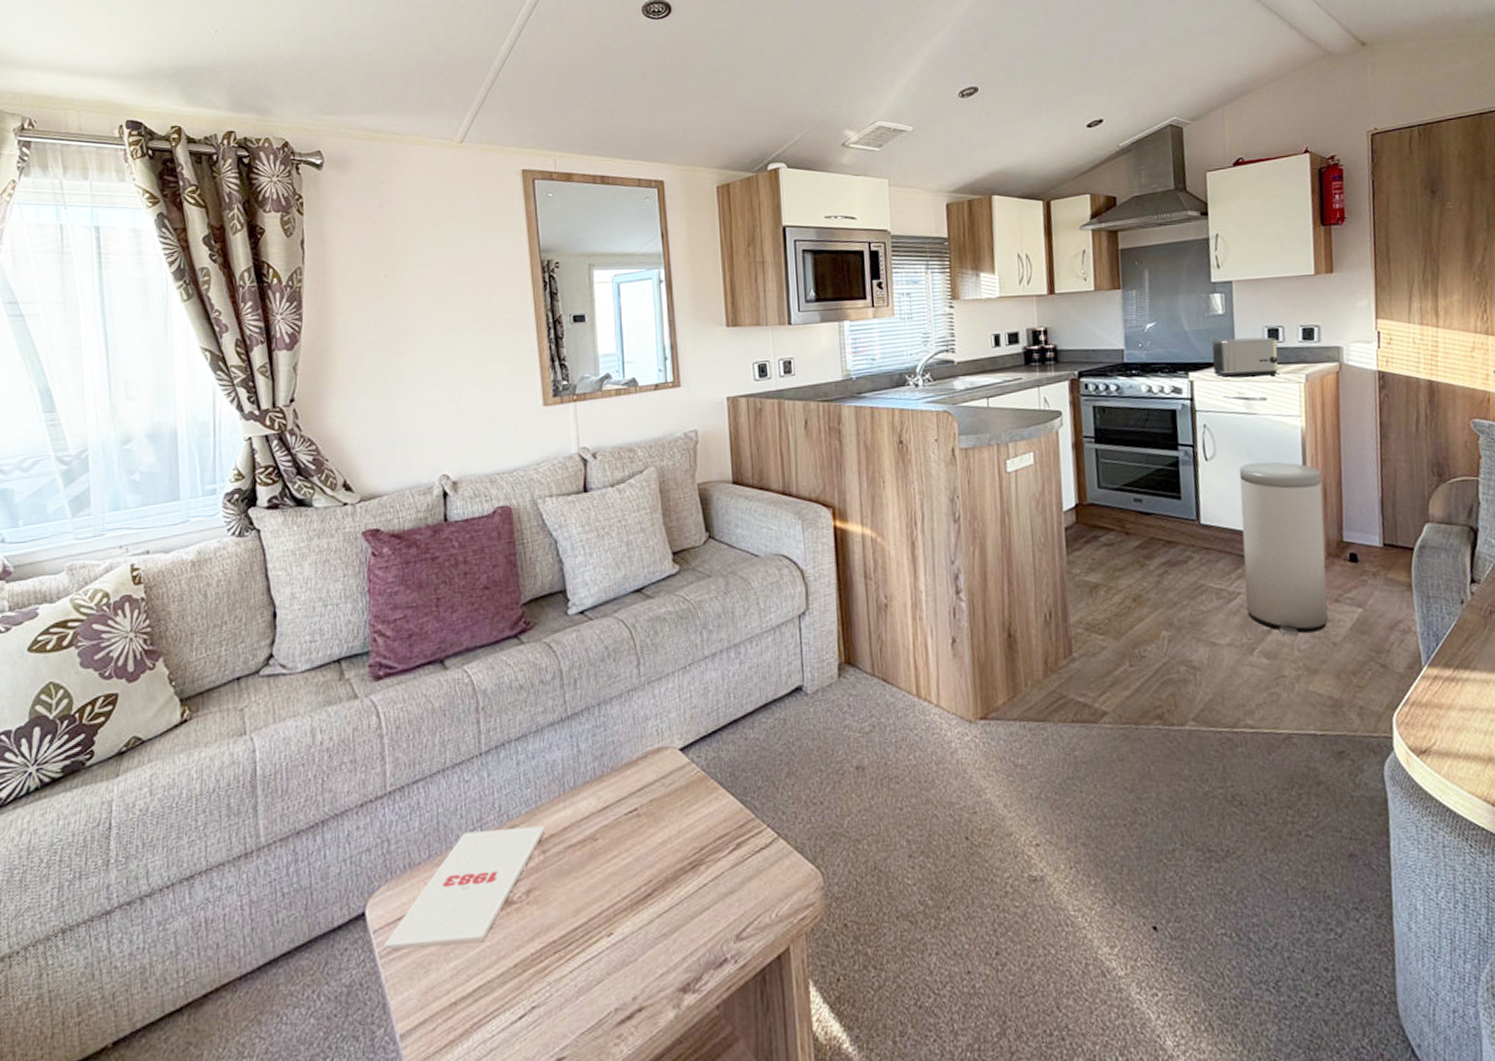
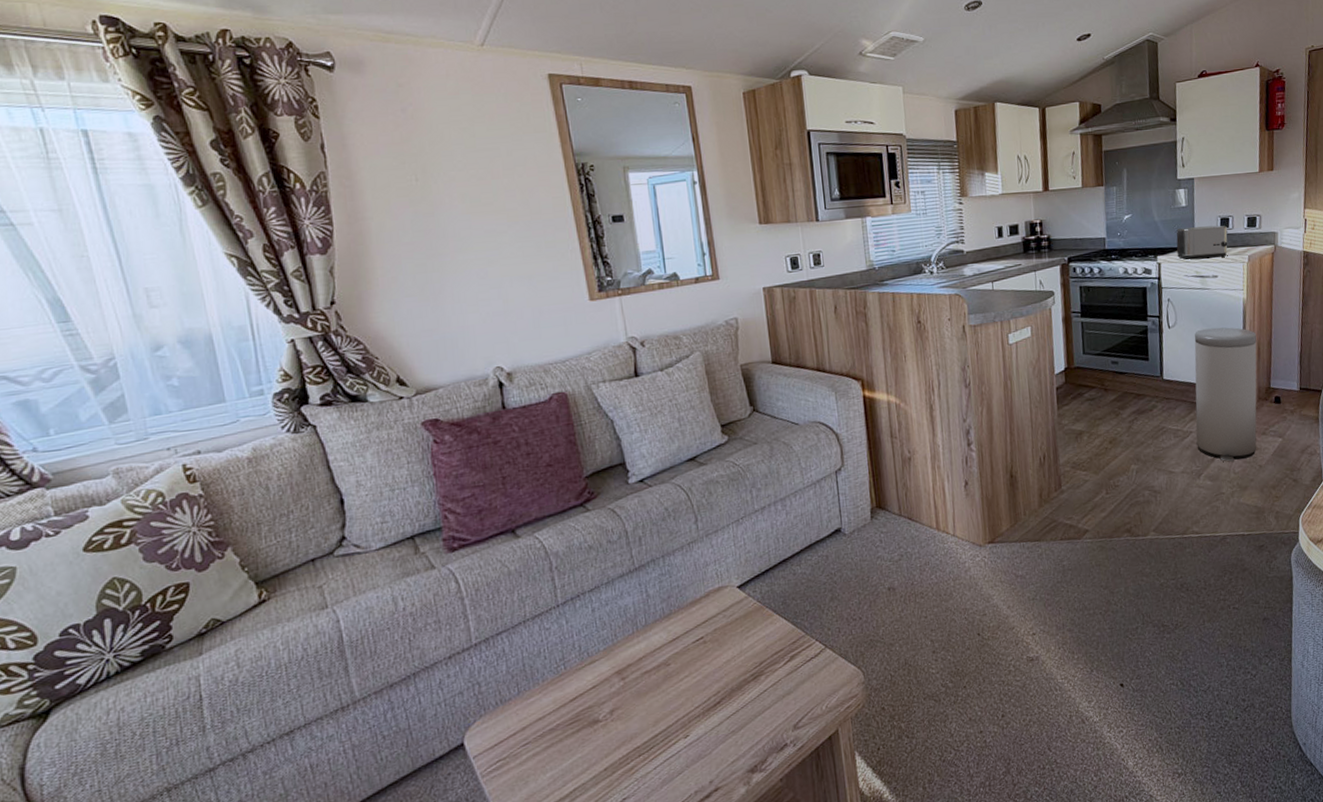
magazine: present [382,826,546,951] -> none [483,658,624,771]

